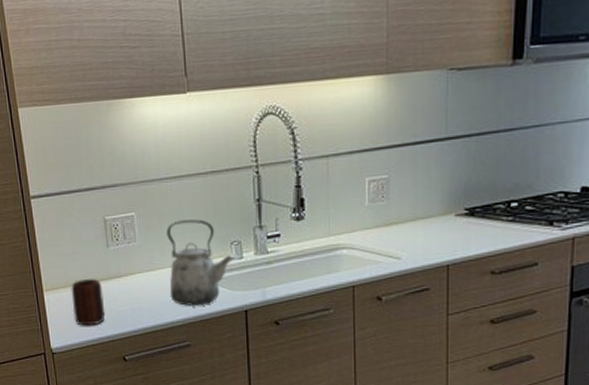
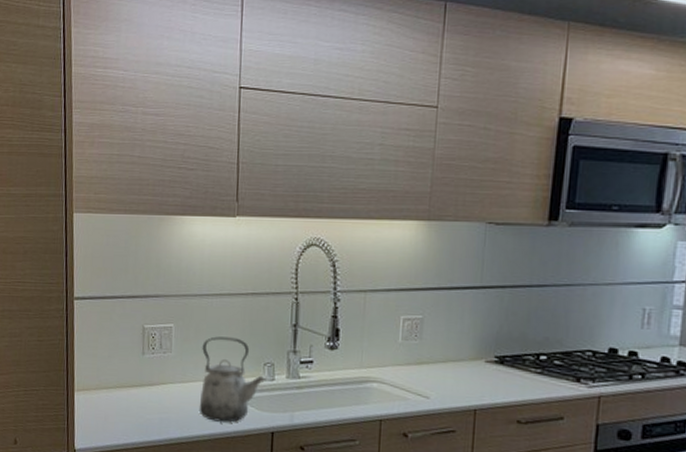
mug: present [71,279,106,326] -> none [101,383,134,431]

